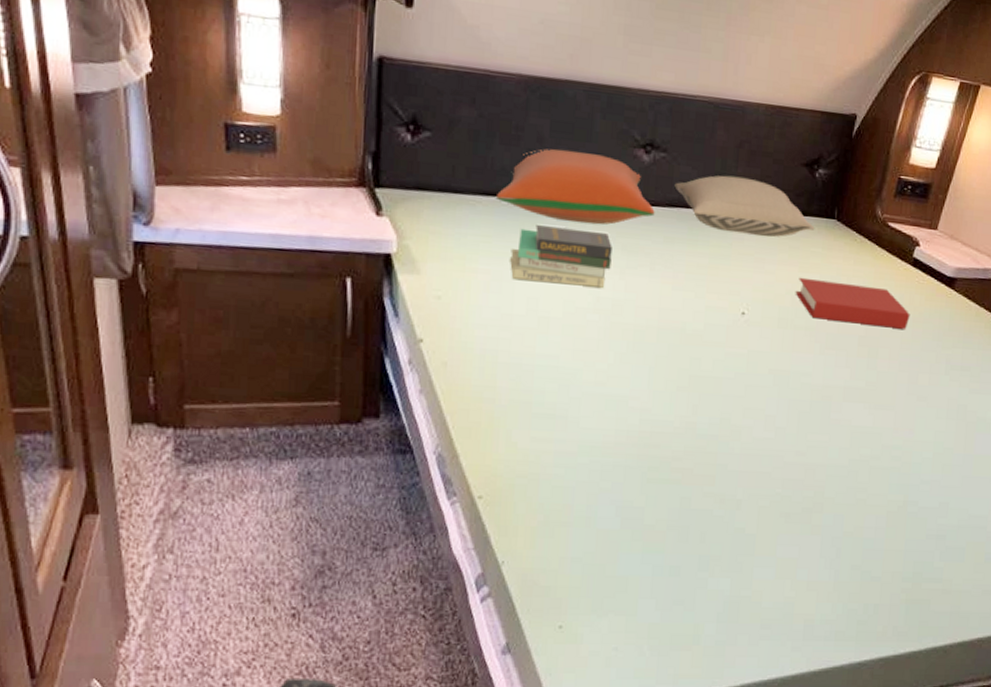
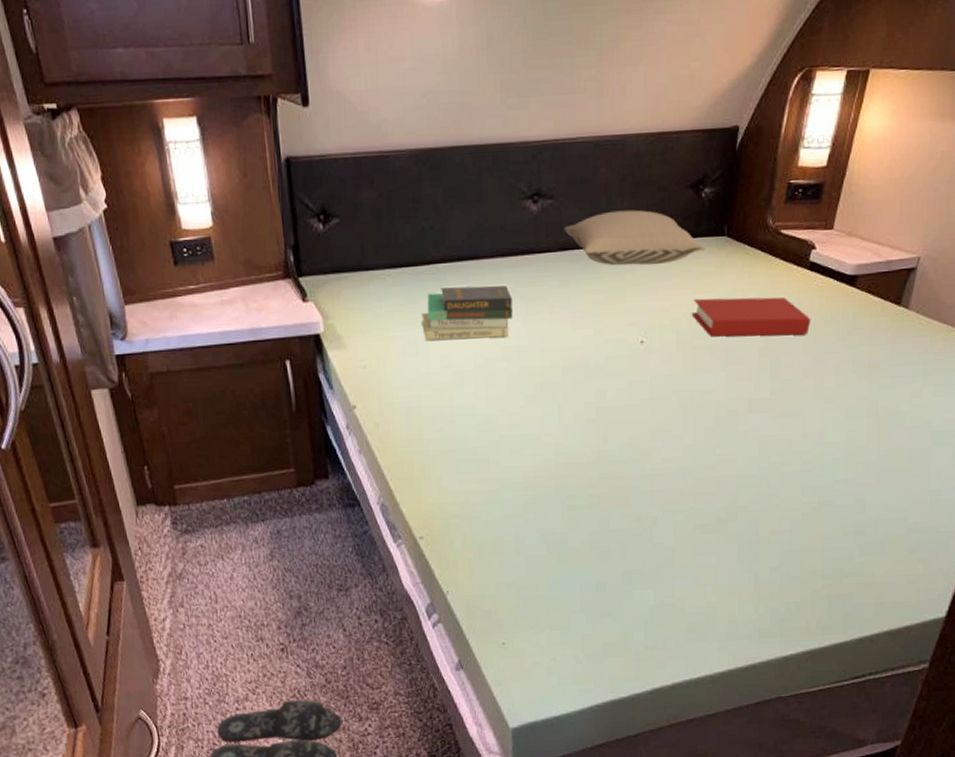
pillow: present [497,148,655,225] -> none [403,212,548,281]

